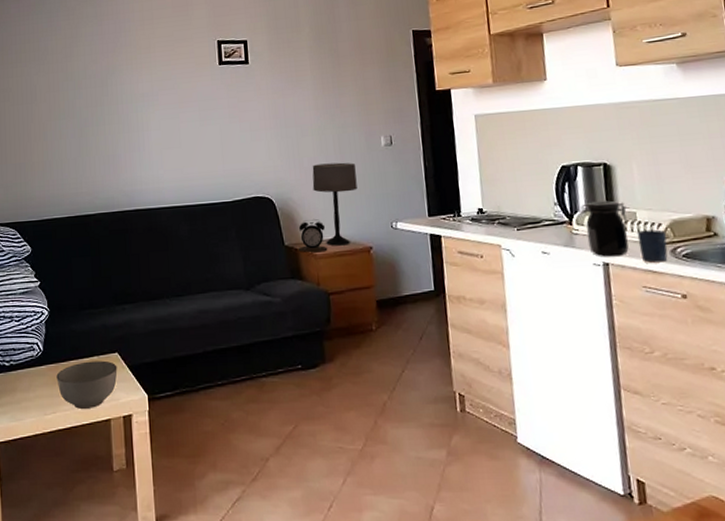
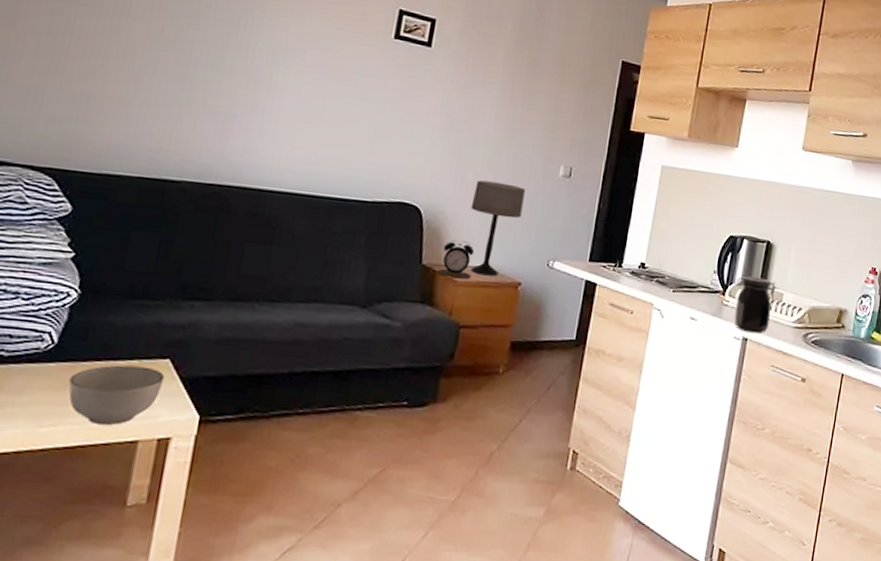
mug: present [636,229,668,264] -> none [777,312,804,347]

